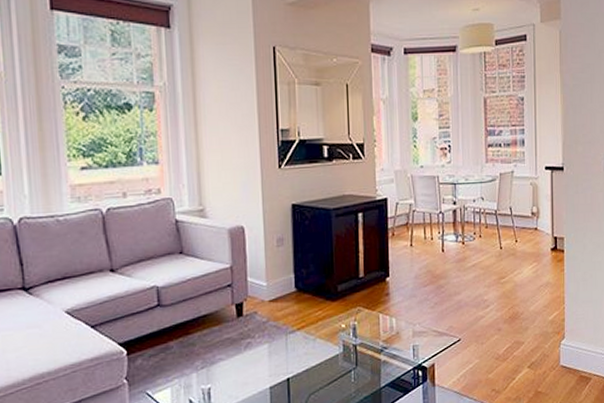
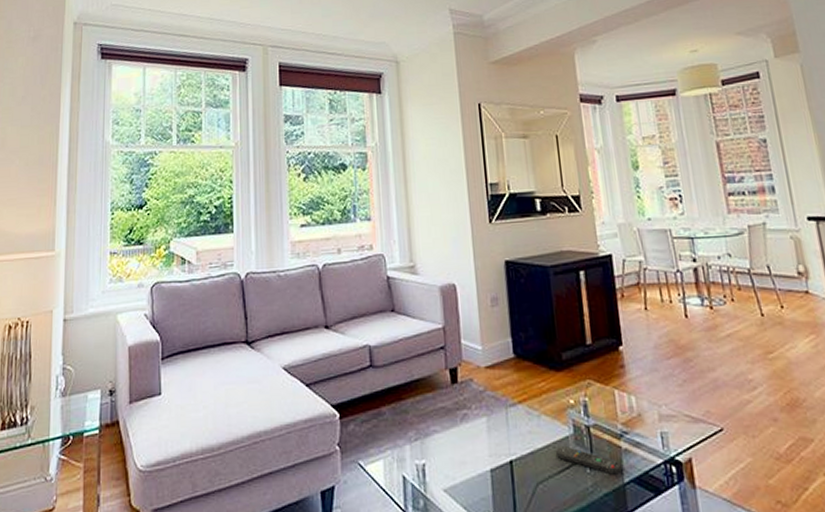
remote control: none [326,362,380,382] -> present [555,445,623,475]

